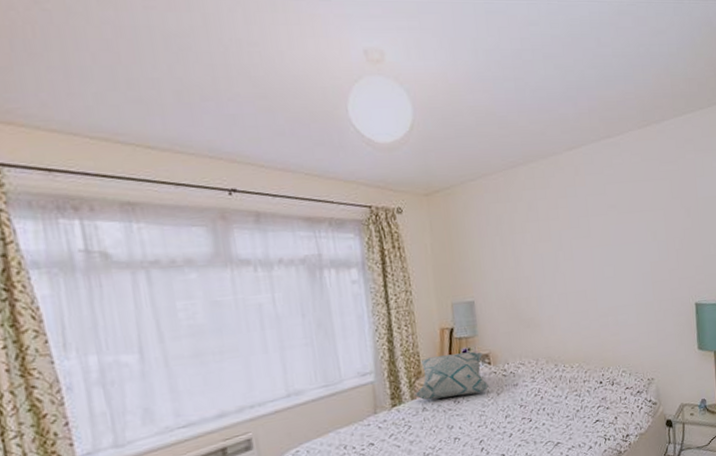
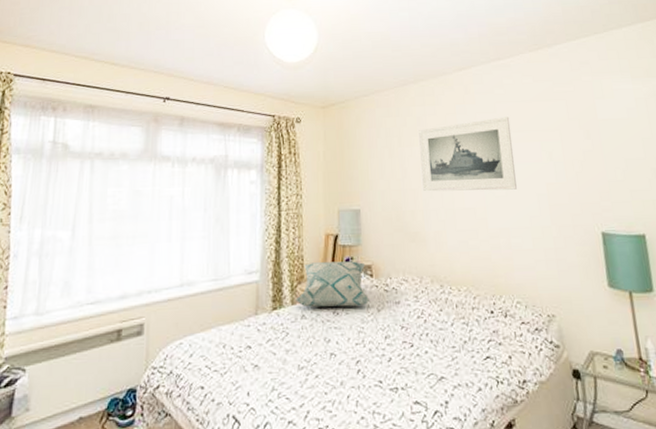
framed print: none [530,198,624,278] -> present [419,116,517,192]

